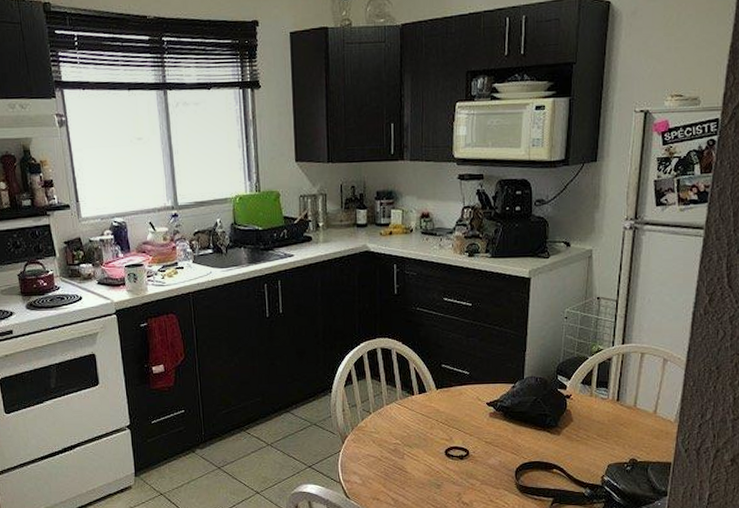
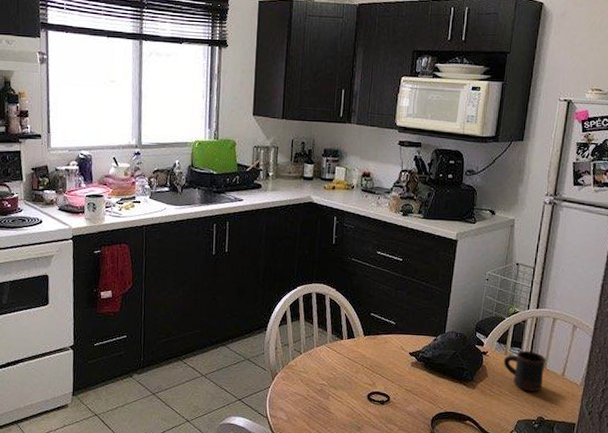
mug: none [589,390,635,433] -> present [503,350,546,392]

